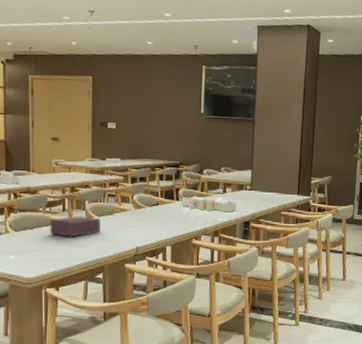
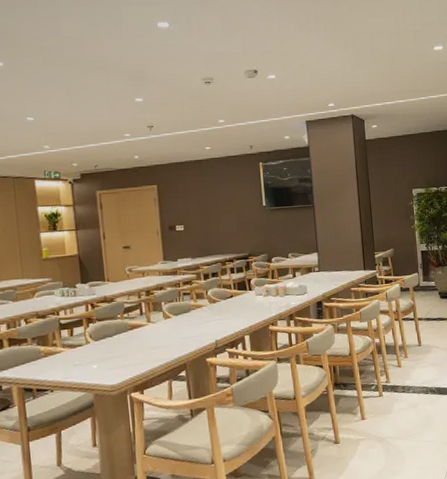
tissue box: present [50,215,101,237] -> none [129,317,179,340]

